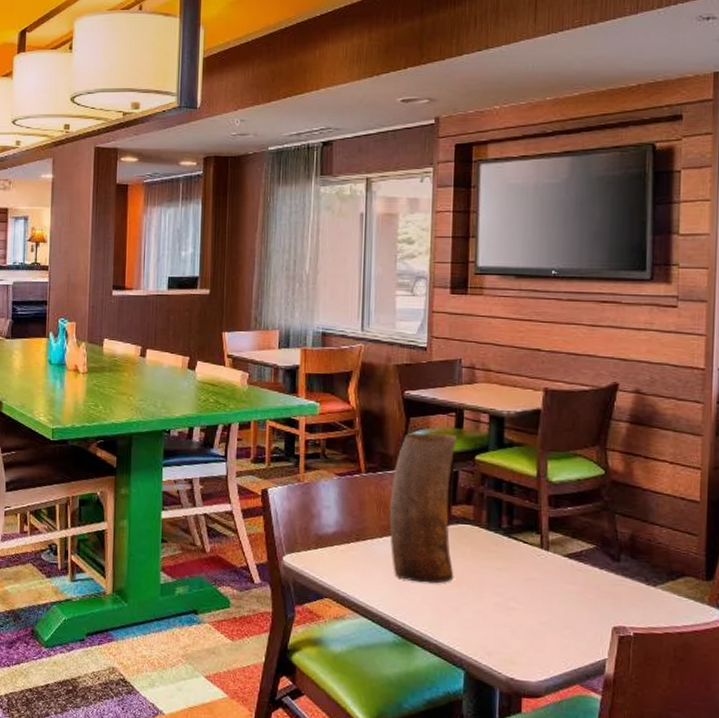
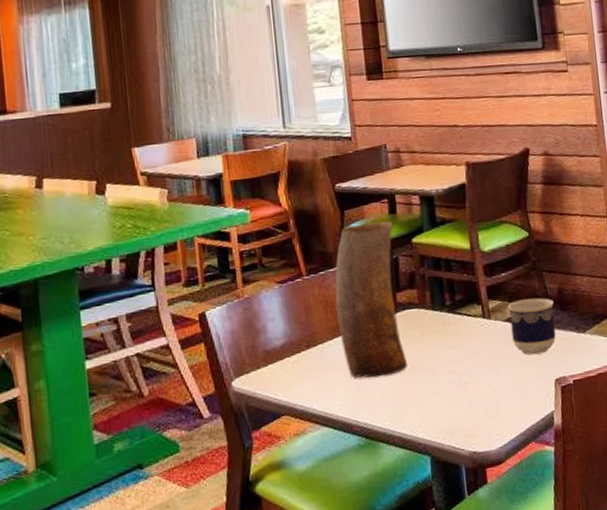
cup: none [570,537,623,598] -> present [507,298,556,355]

